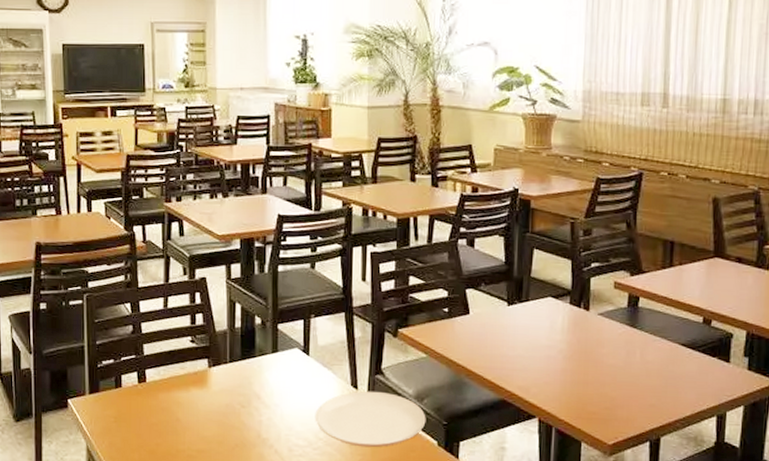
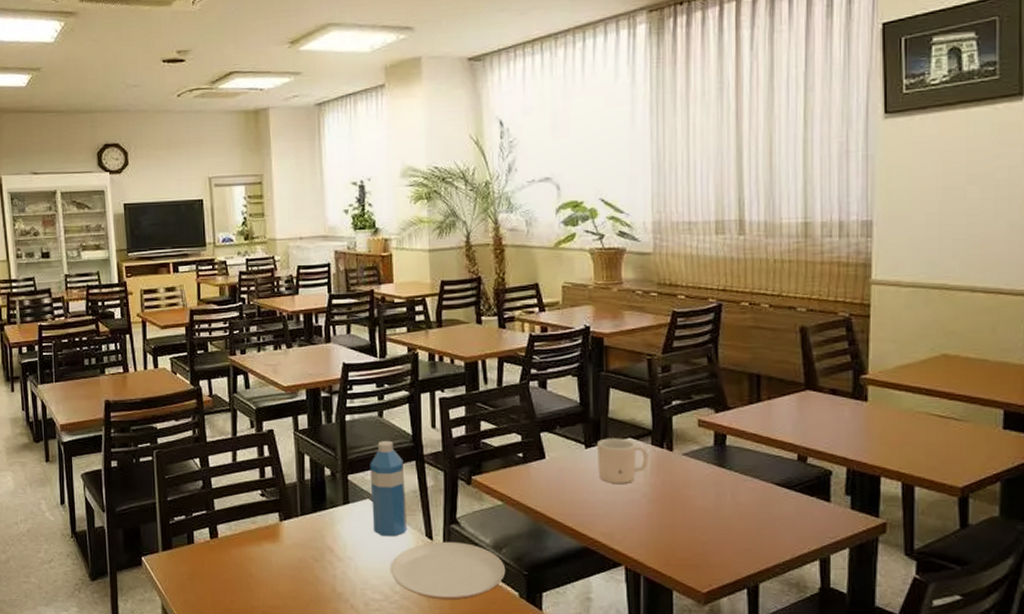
water bottle: none [299,291,334,386] -> present [370,440,408,537]
mug: none [518,296,567,340] -> present [596,438,649,484]

